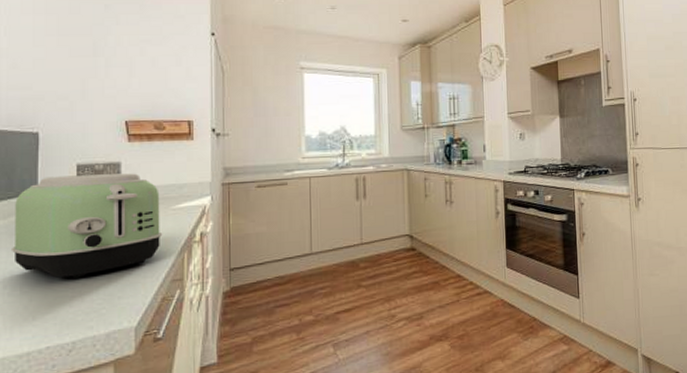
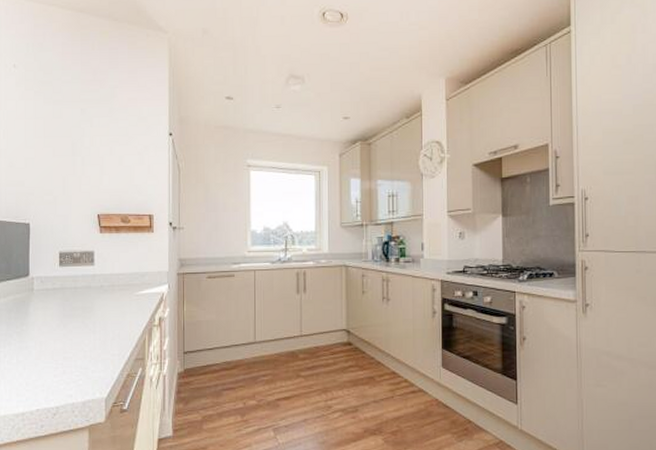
toaster: present [12,173,163,278] -> none [10,261,128,352]

